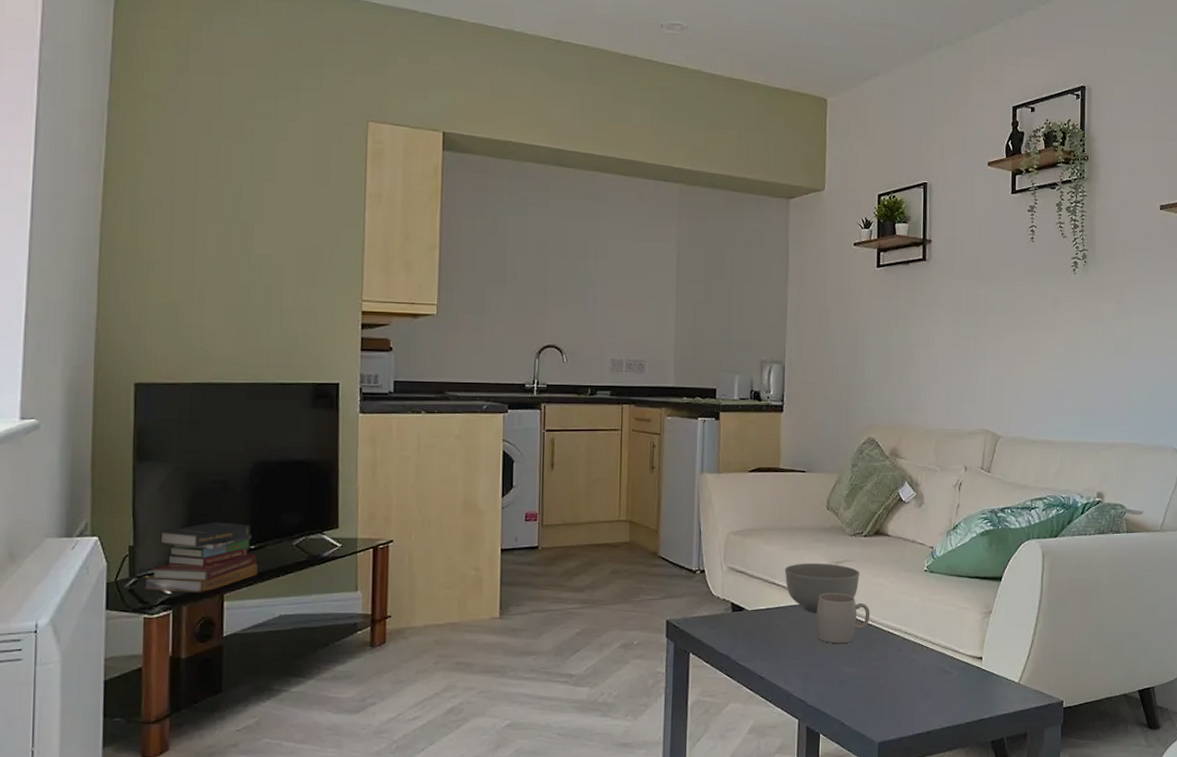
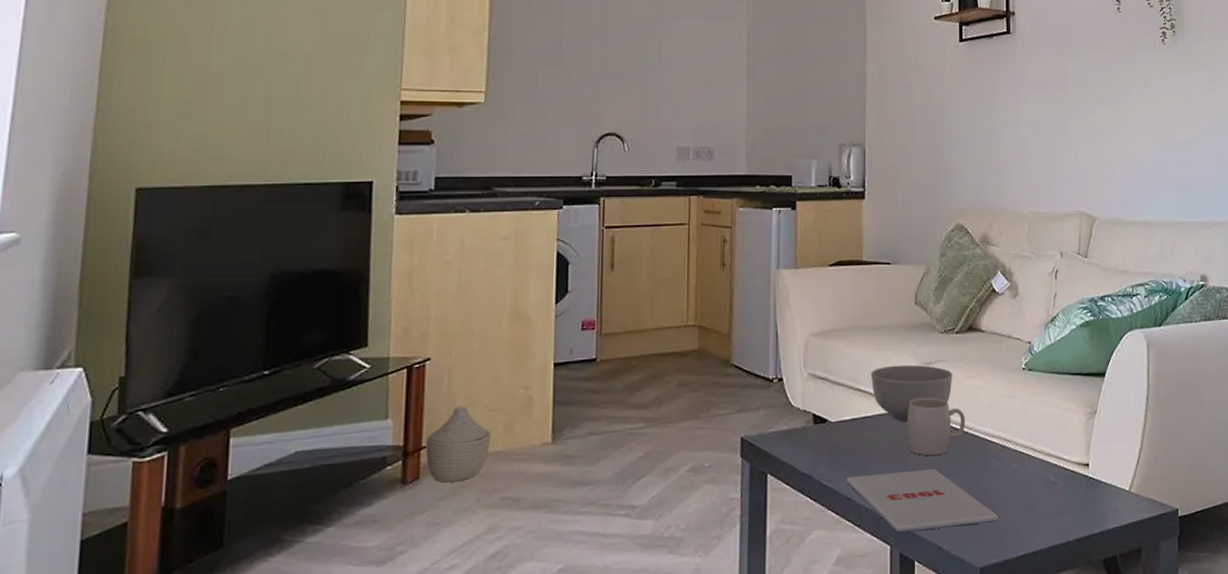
books: present [144,522,258,594] -> none [135,344,272,431]
woven basket: none [390,583,447,647] -> present [425,406,492,483]
magazine: none [760,655,897,709] -> present [846,468,999,533]

